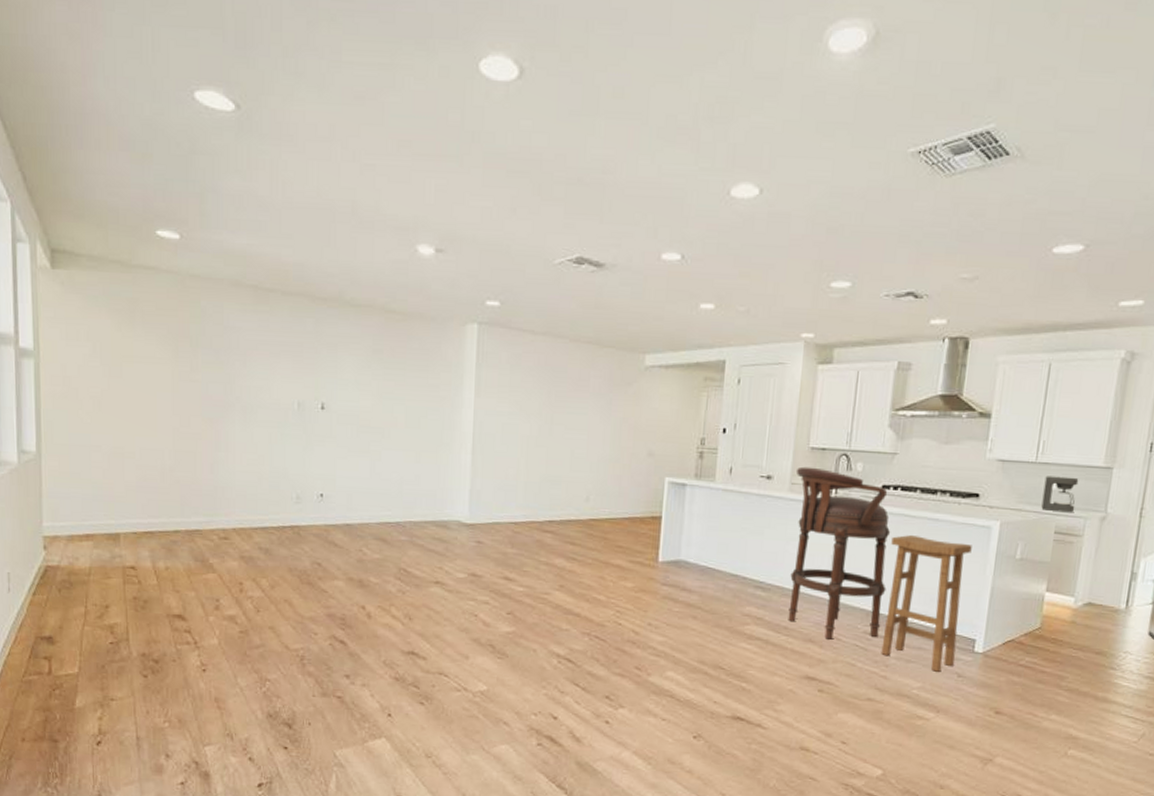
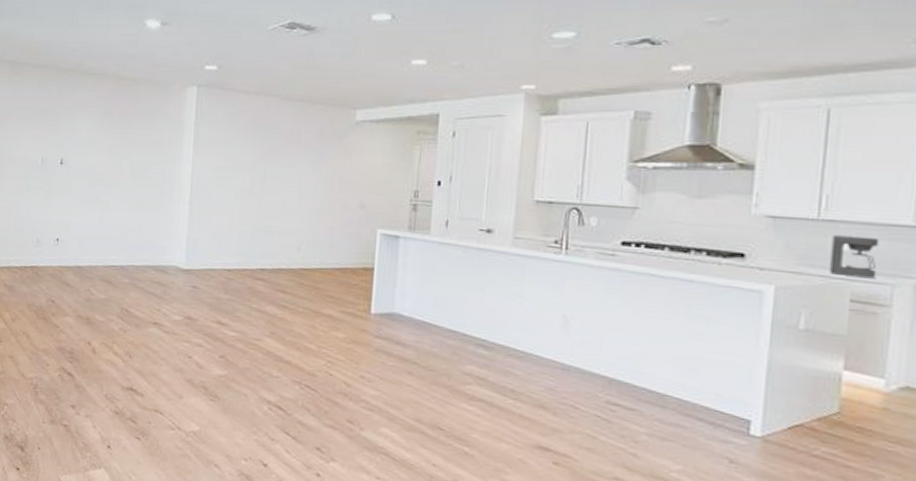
bar stool: present [788,466,891,640] -> none [515,220,635,408]
bar stool: present [881,535,972,672] -> none [628,296,739,455]

